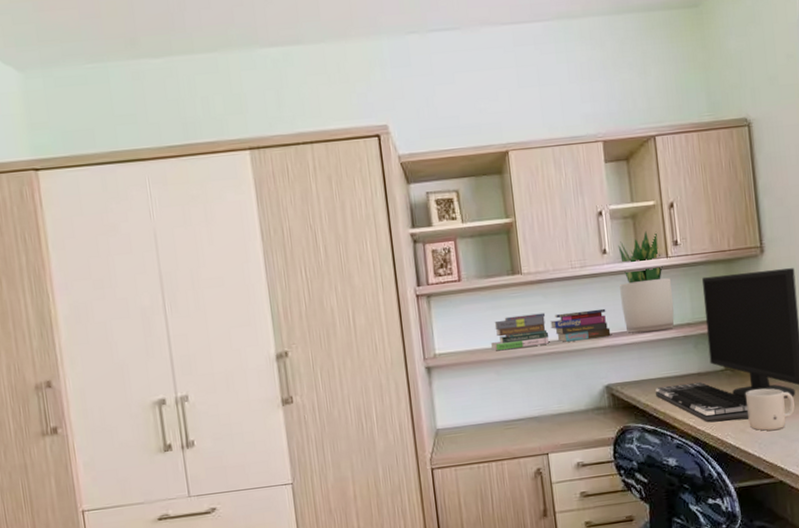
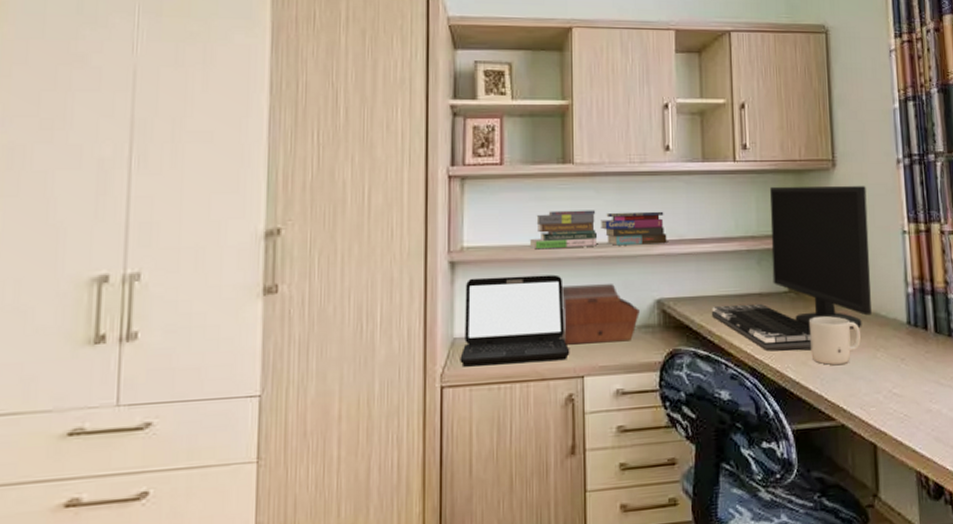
laptop: none [441,371,535,452] -> present [460,274,570,367]
sewing box: none [521,374,592,429] -> present [561,283,640,345]
planter: present [618,231,674,333] -> none [681,130,738,243]

